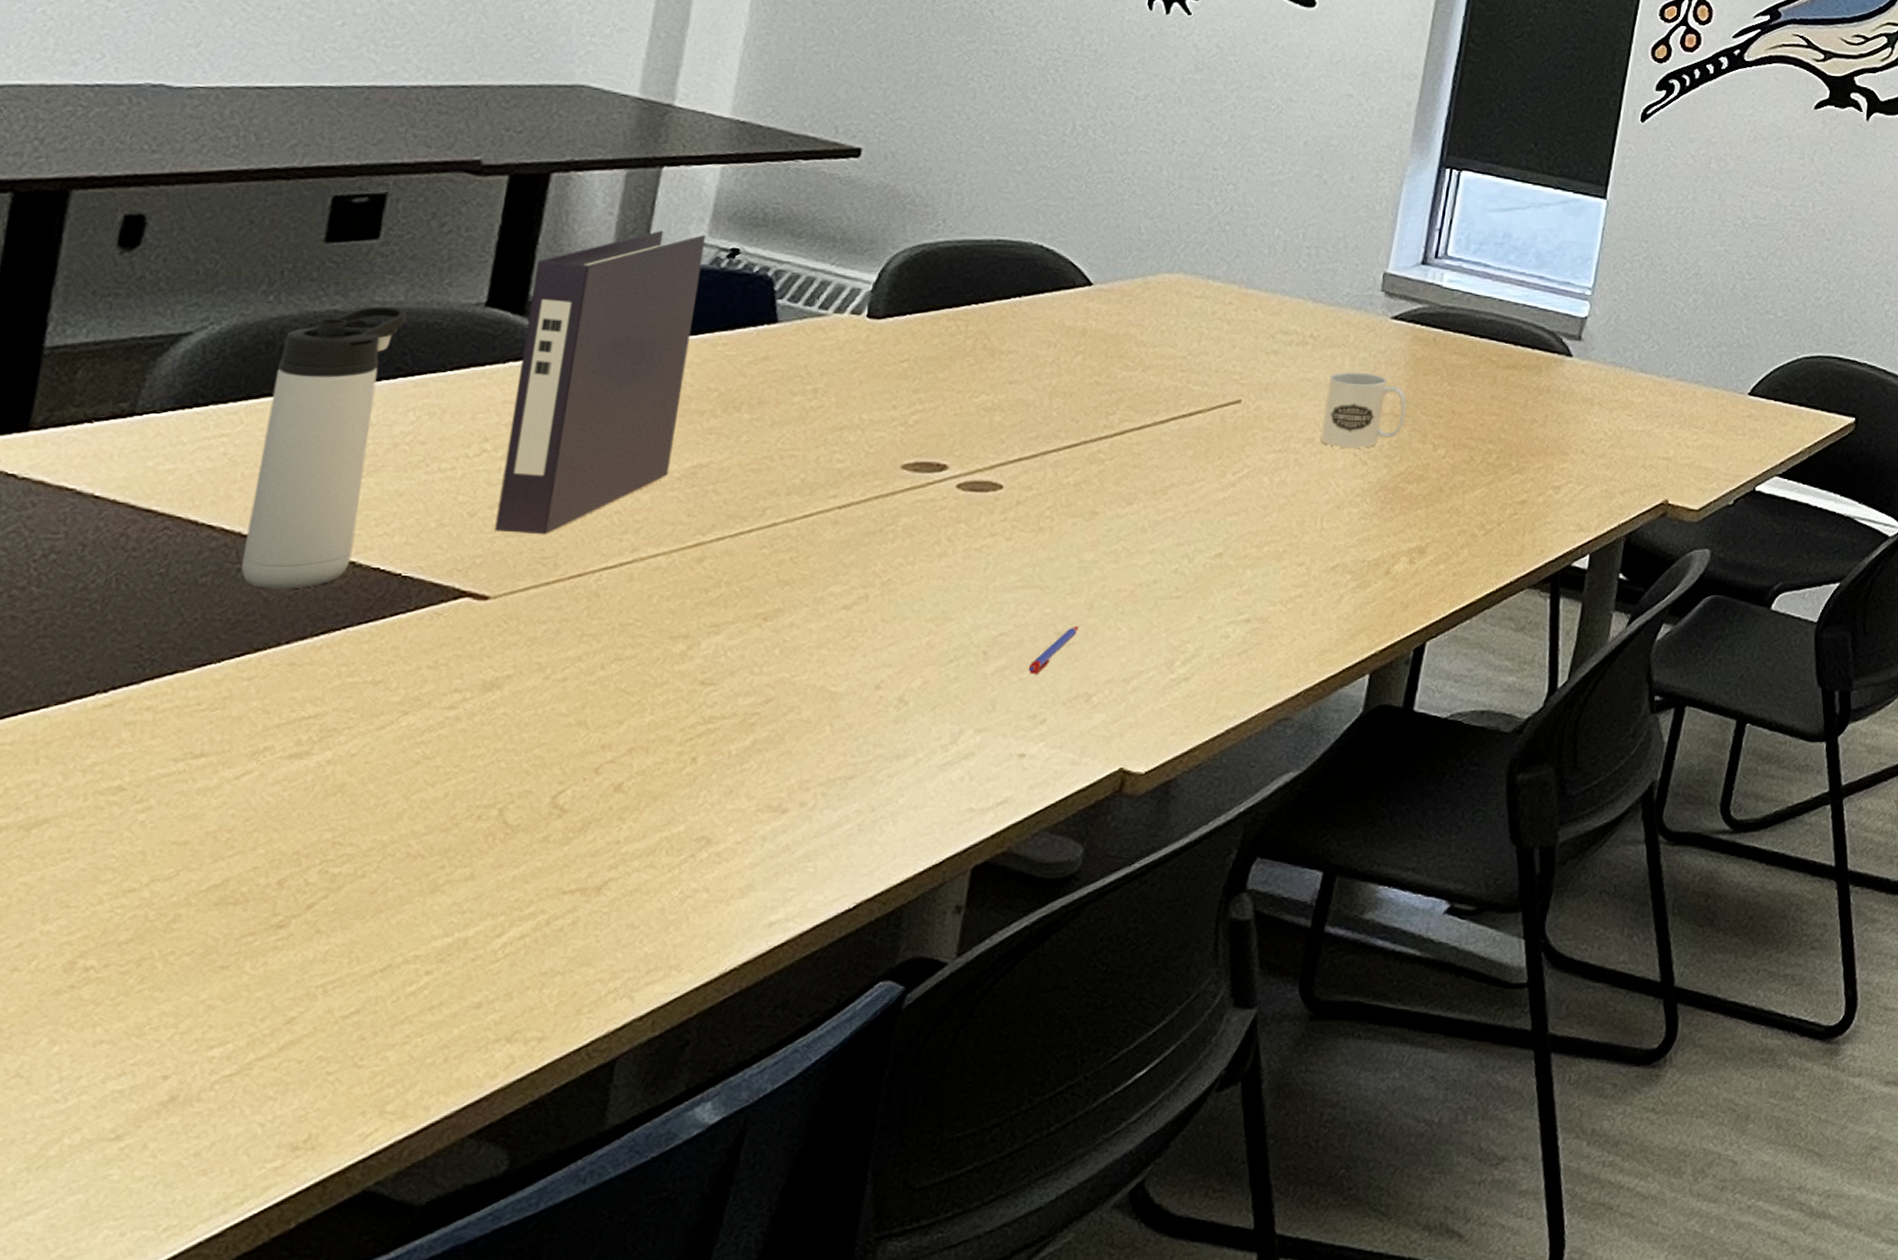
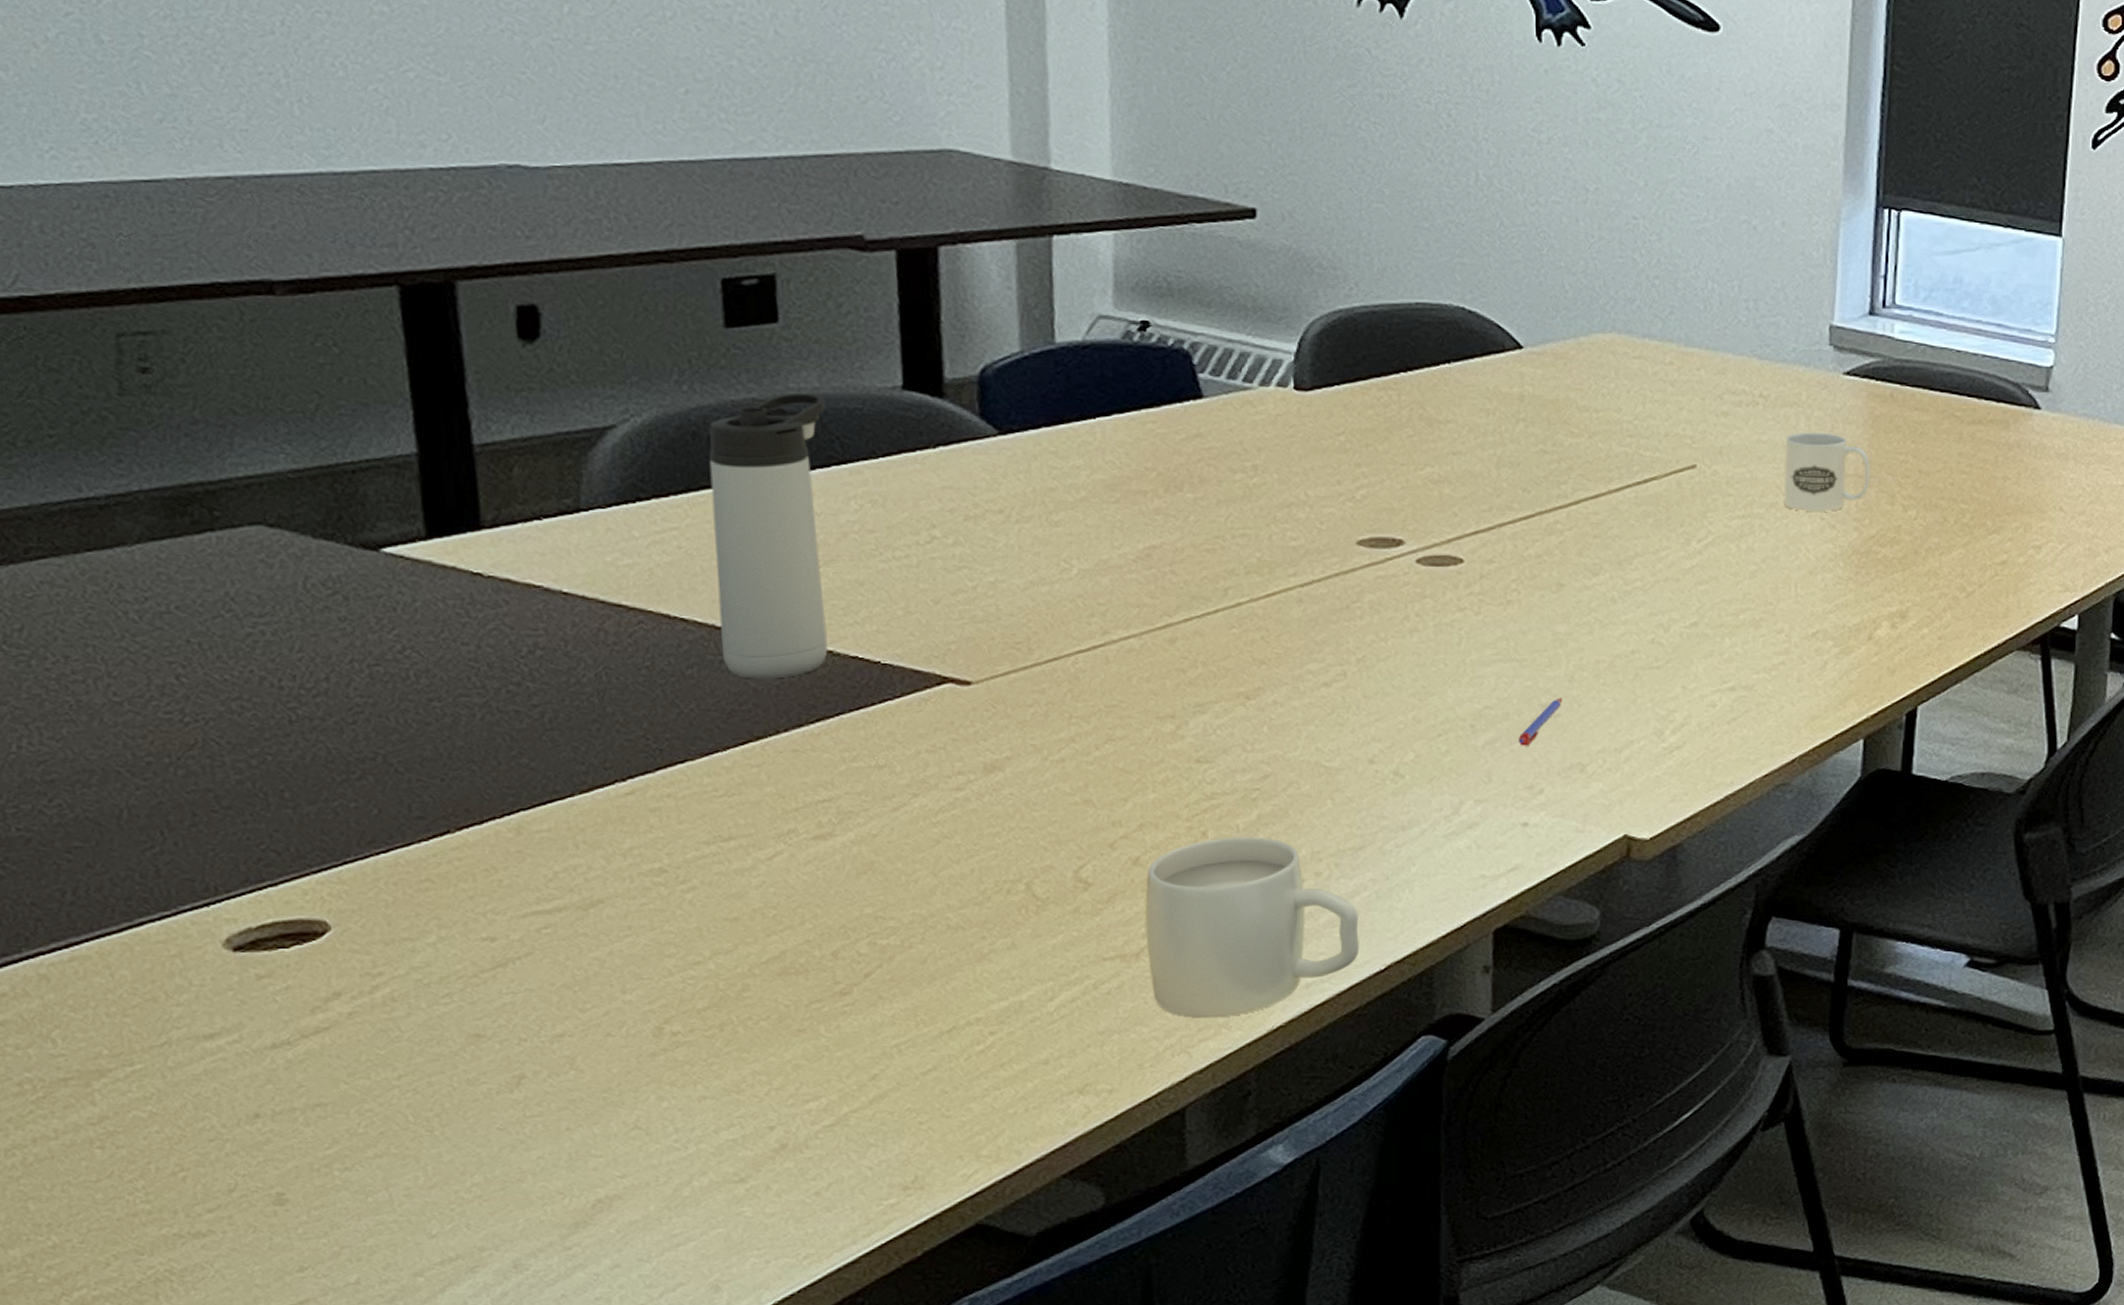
binder: present [494,230,707,535] -> none [945,304,1123,620]
mug: none [607,763,837,959] -> present [1144,837,1360,1019]

